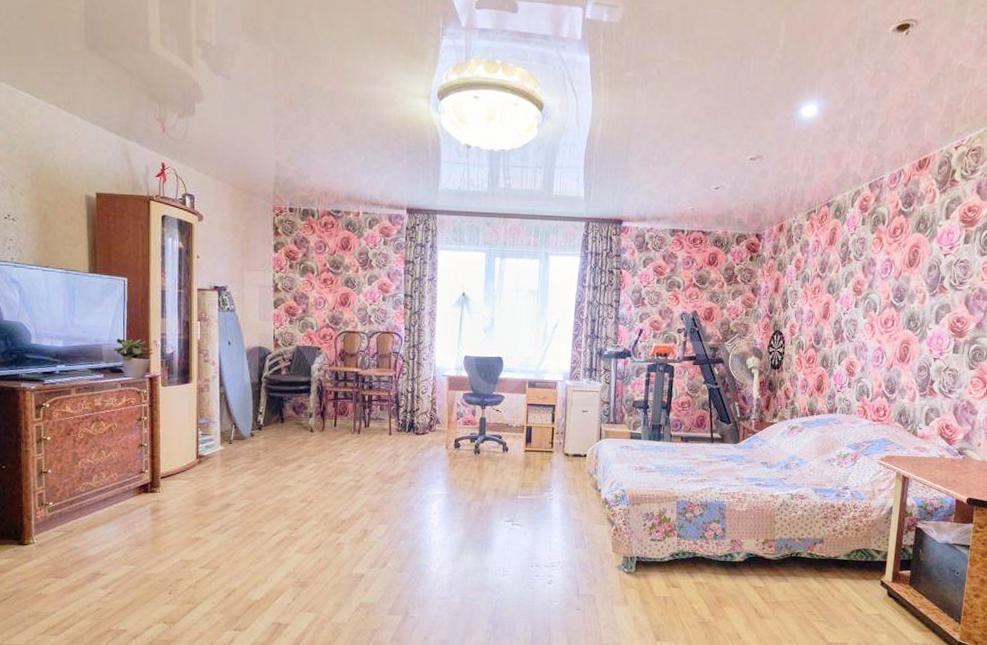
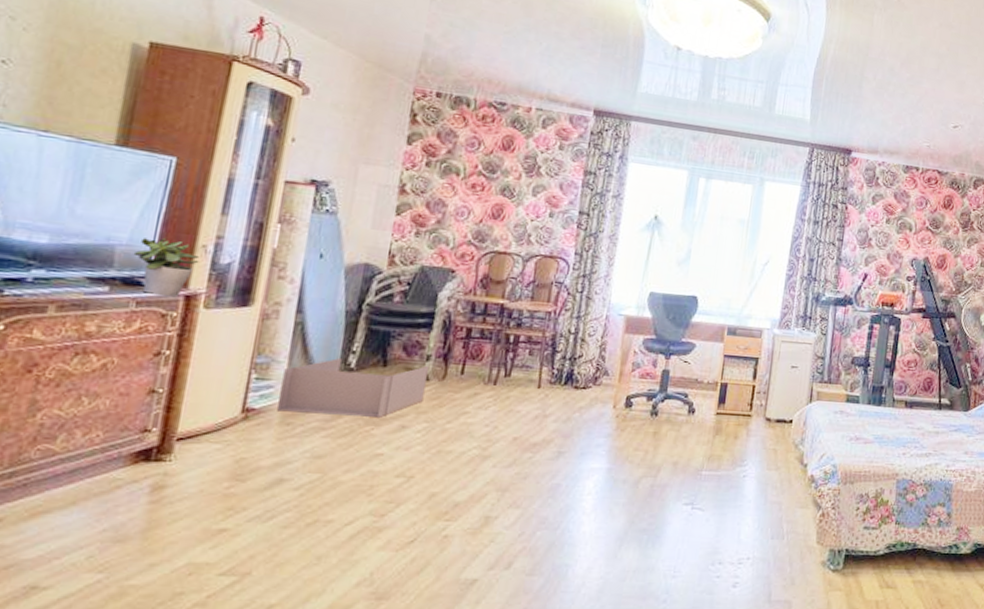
storage bin: none [218,418,312,461] -> present [277,358,429,419]

